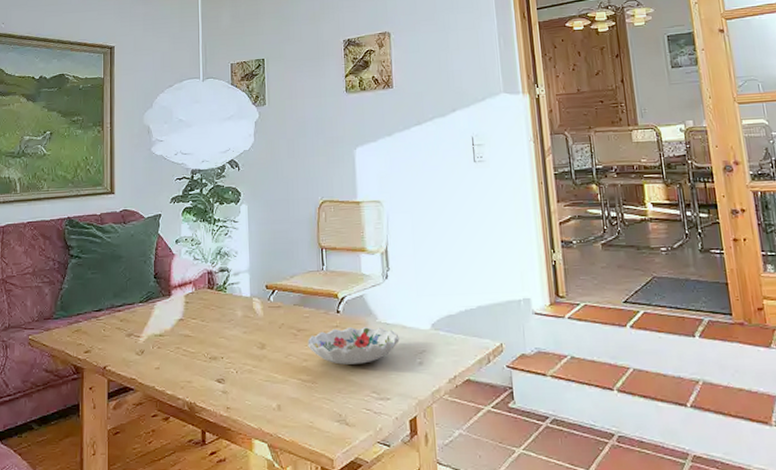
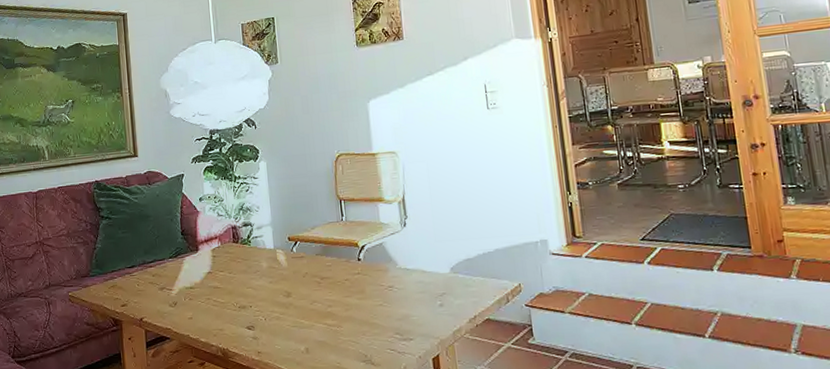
decorative bowl: present [307,327,400,365] -> none [331,273,420,309]

